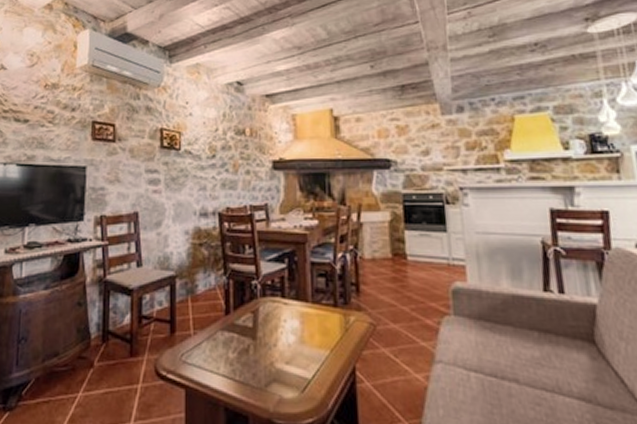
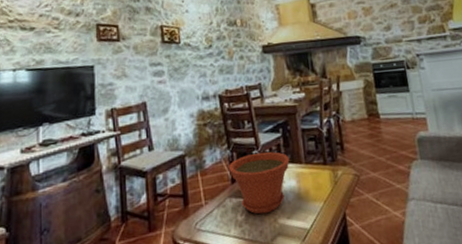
plant pot: none [222,283,294,355] -> present [228,151,290,215]

